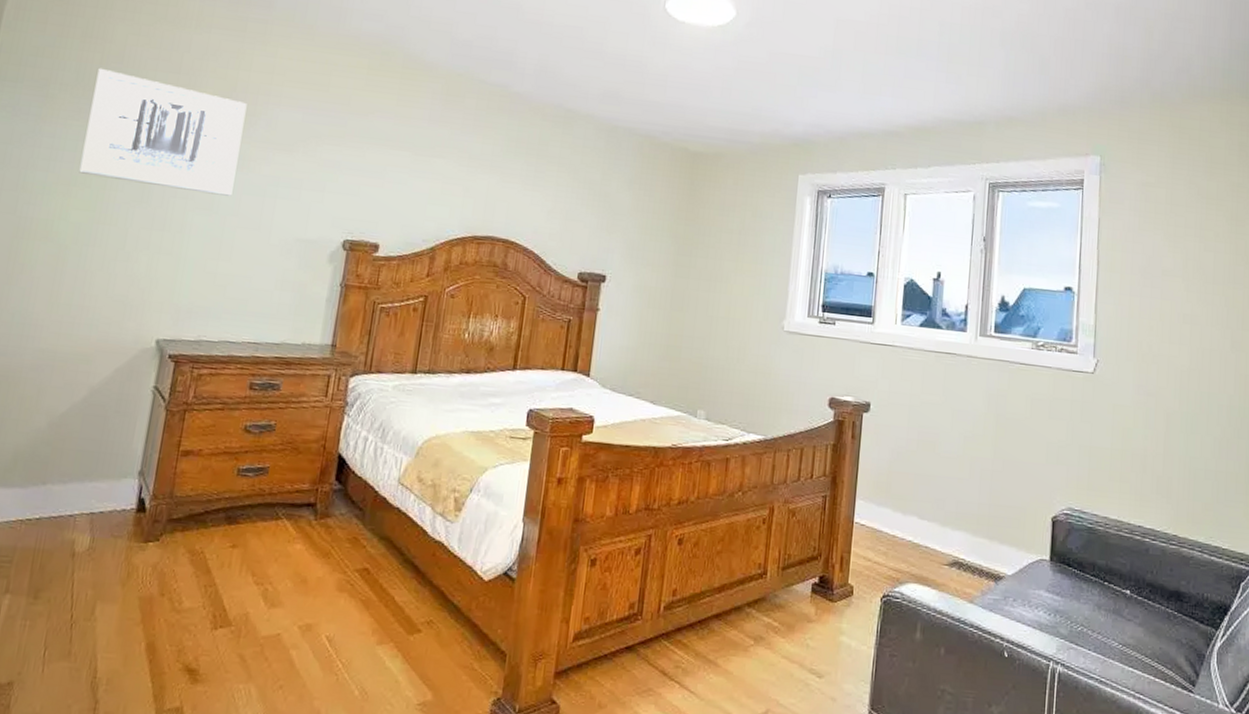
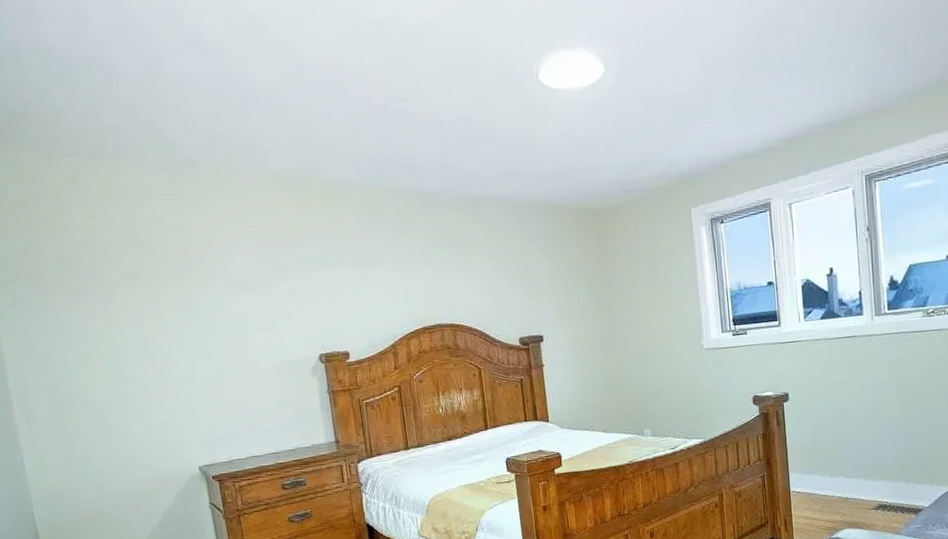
wall art: present [79,68,247,196] -> none [74,254,218,348]

